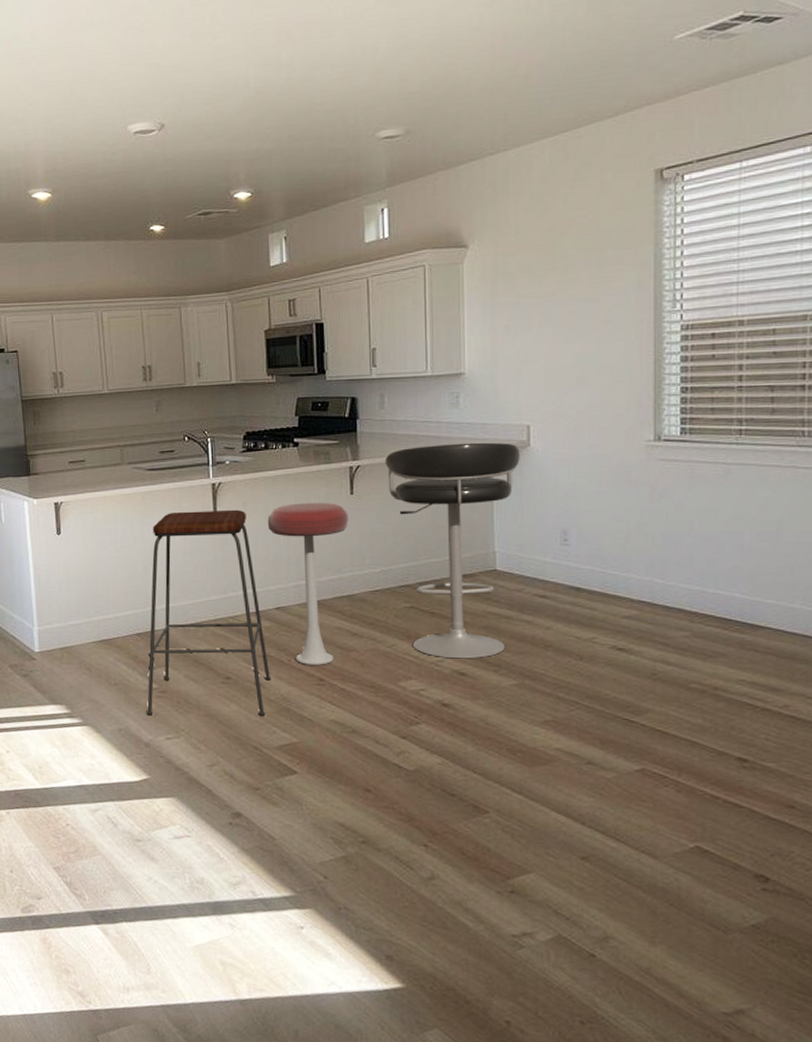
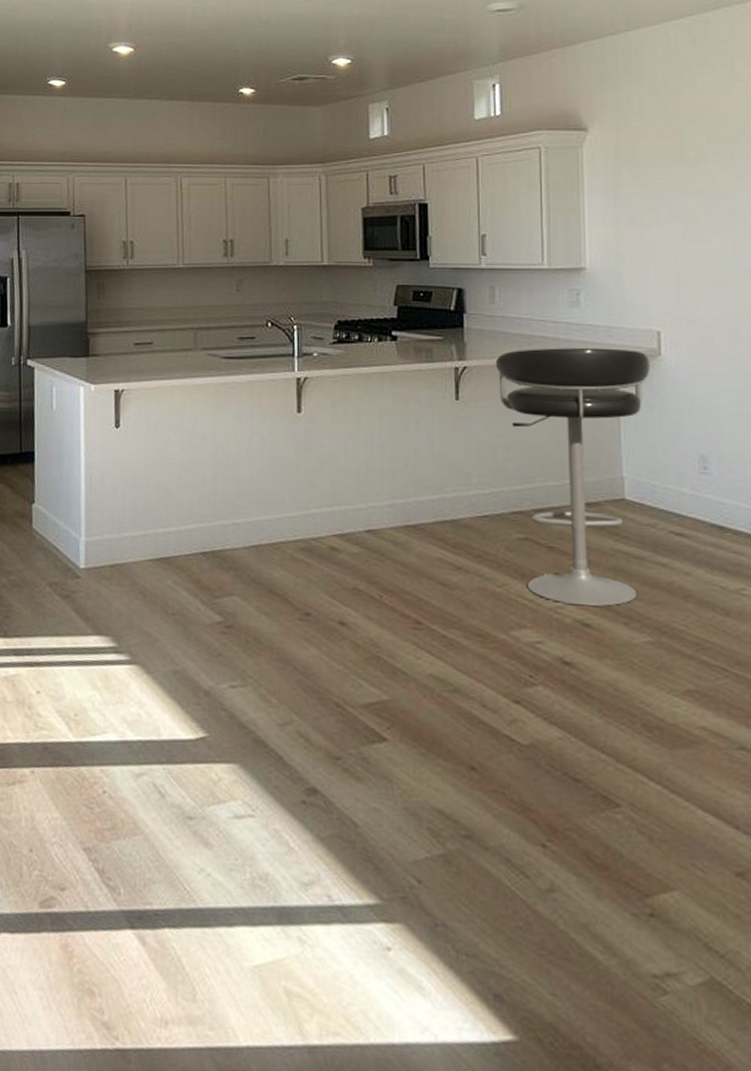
bar stool: present [146,509,271,716] -> none [207,408,359,665]
bar stool: present [267,502,349,666] -> none [359,406,453,605]

